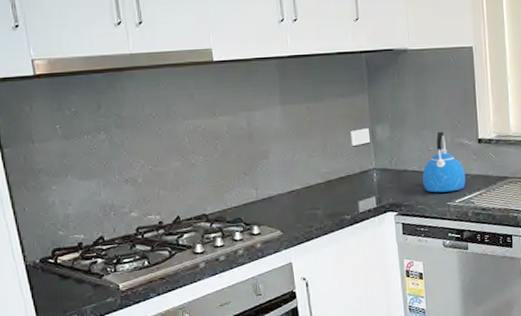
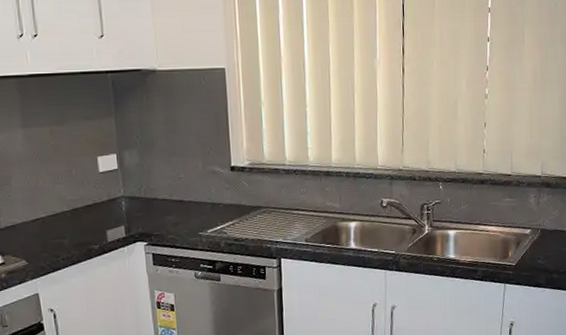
kettle: present [422,131,466,193] -> none [173,158,218,223]

